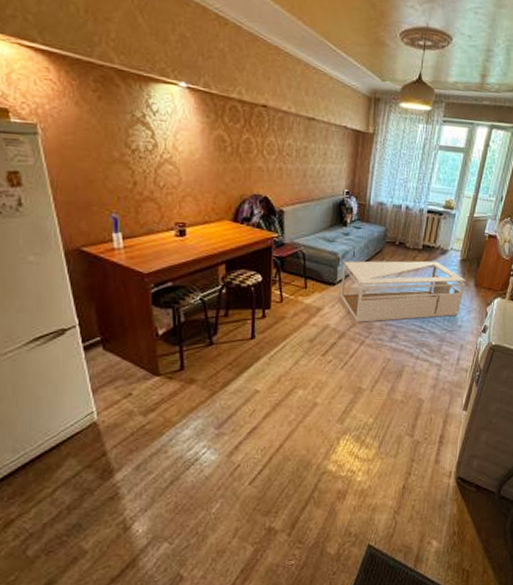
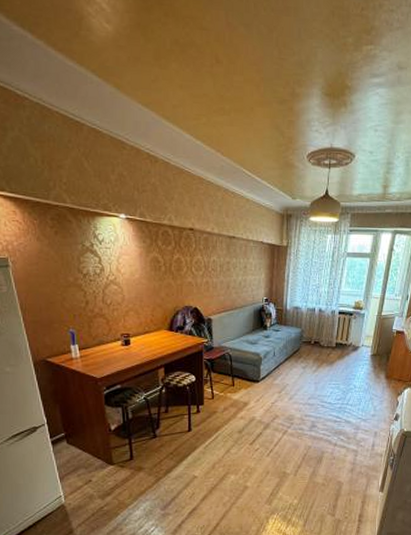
coffee table: present [341,261,466,322] -> none [264,357,377,414]

